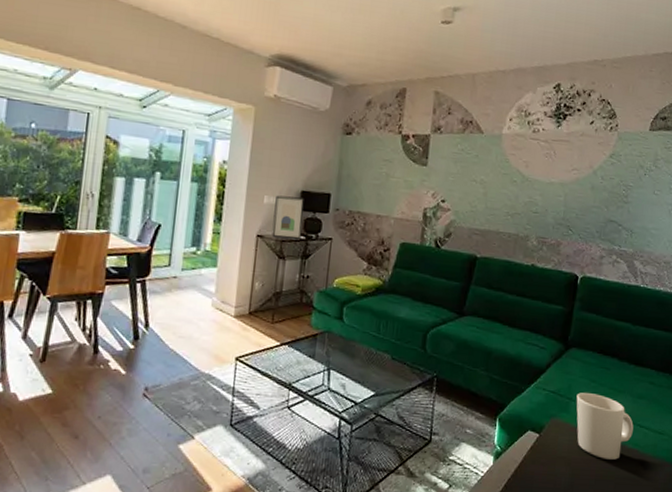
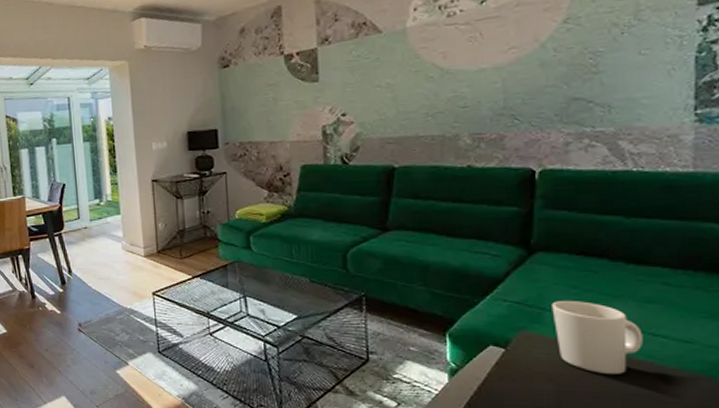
picture frame: present [272,195,304,239] -> none [163,138,195,180]

